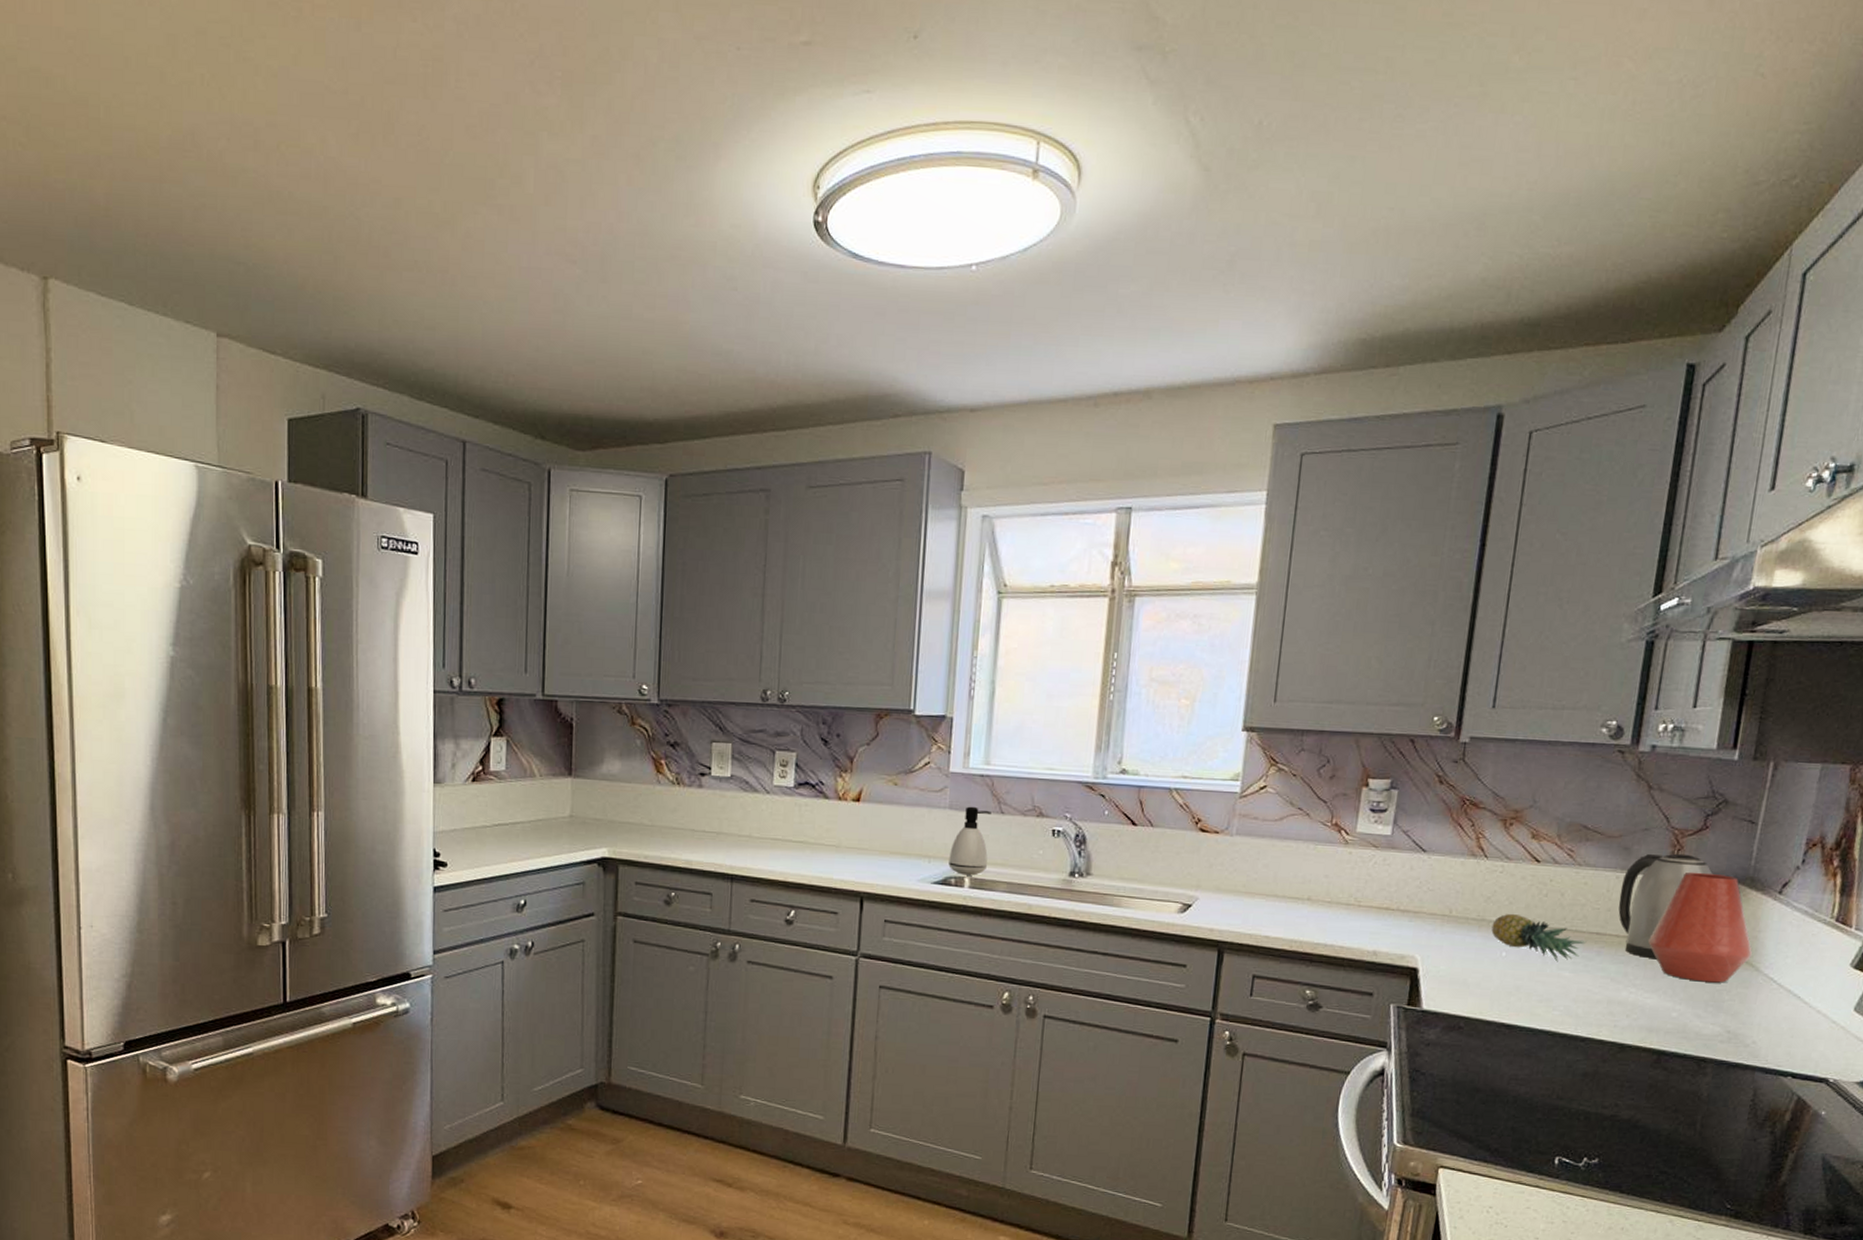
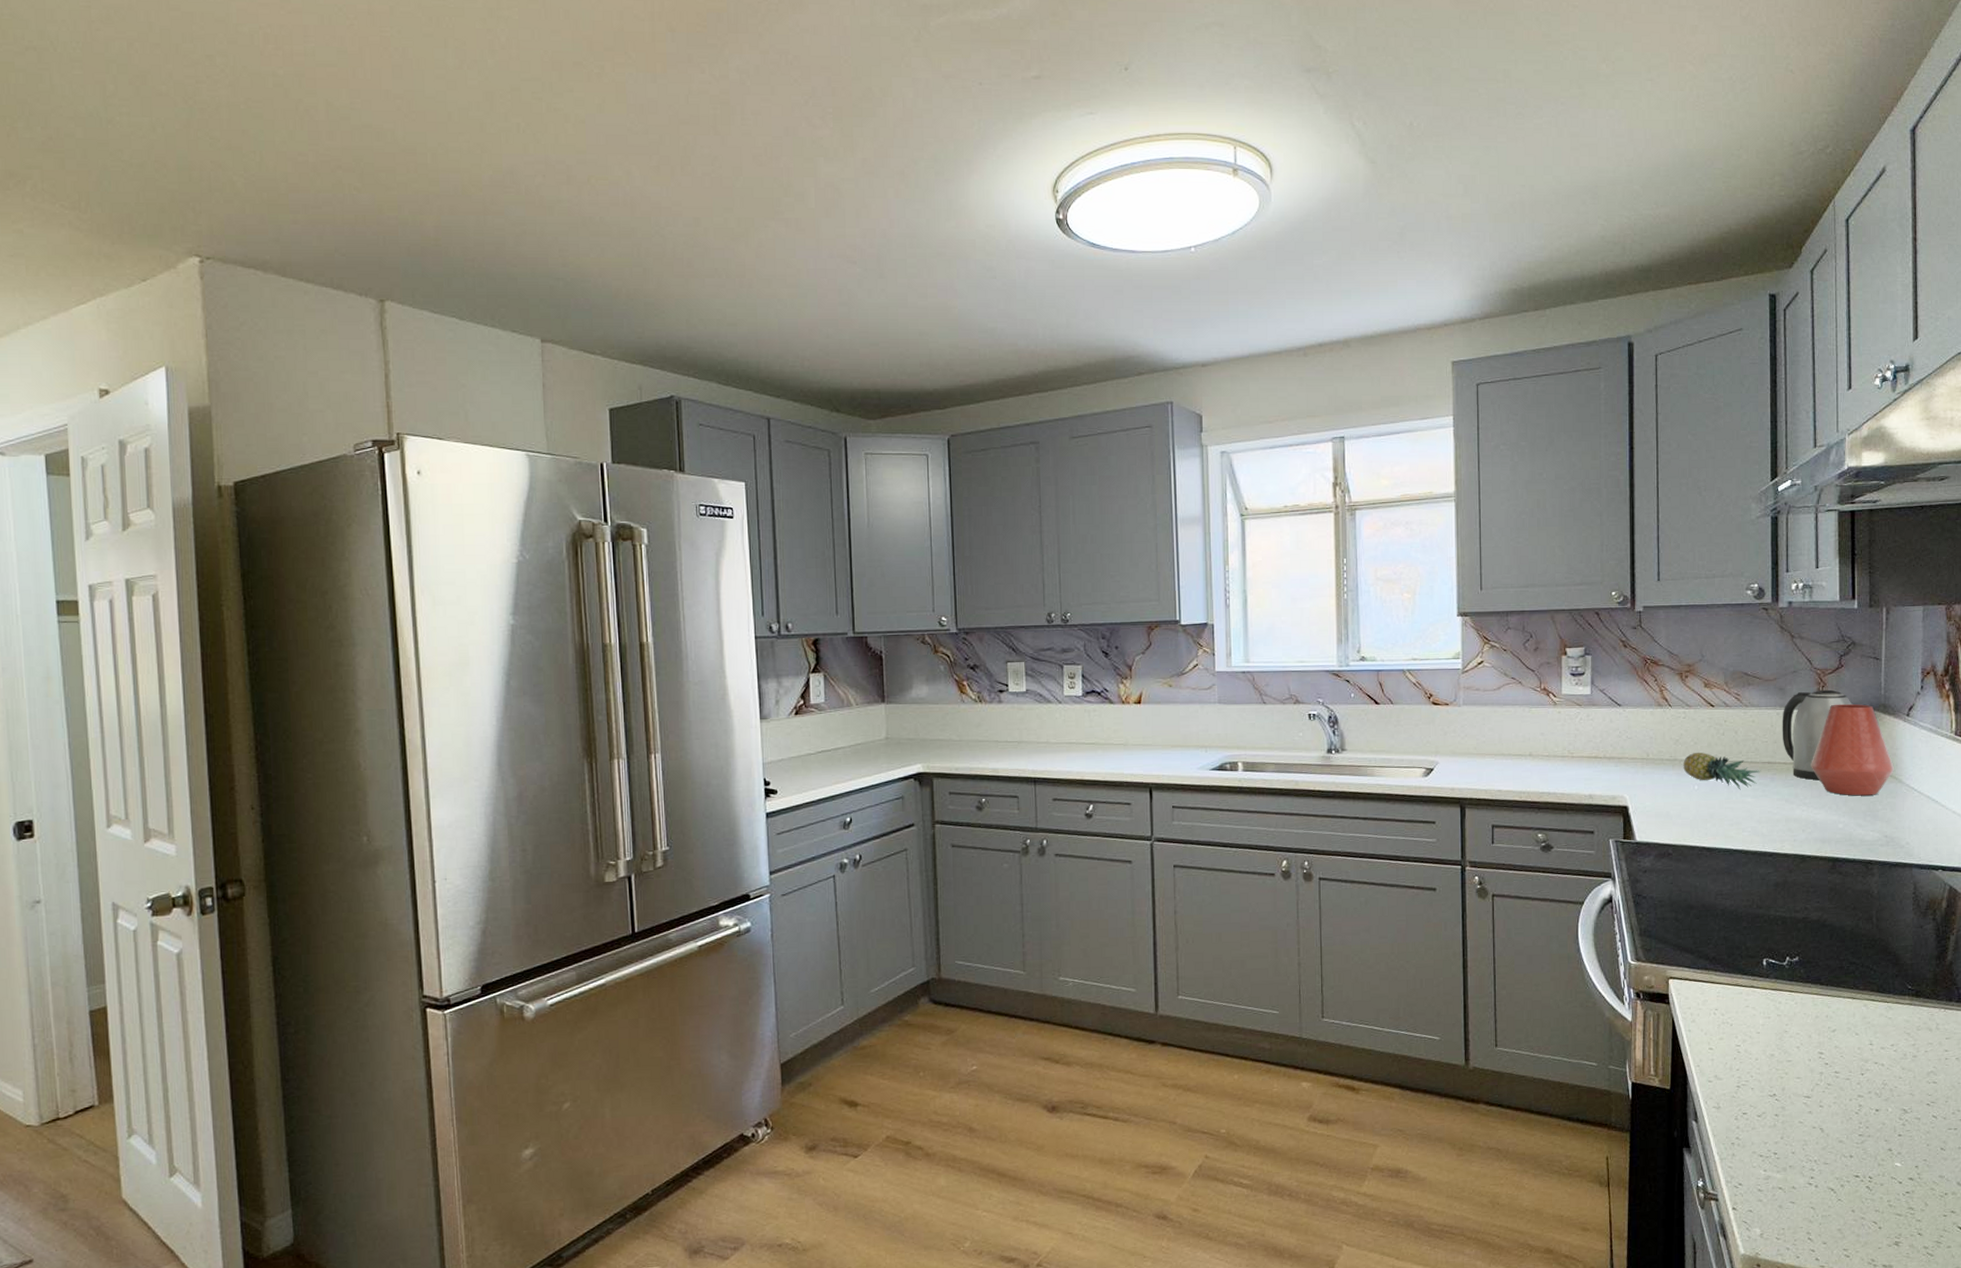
soap dispenser: present [948,806,991,876] -> none [1223,699,1256,760]

